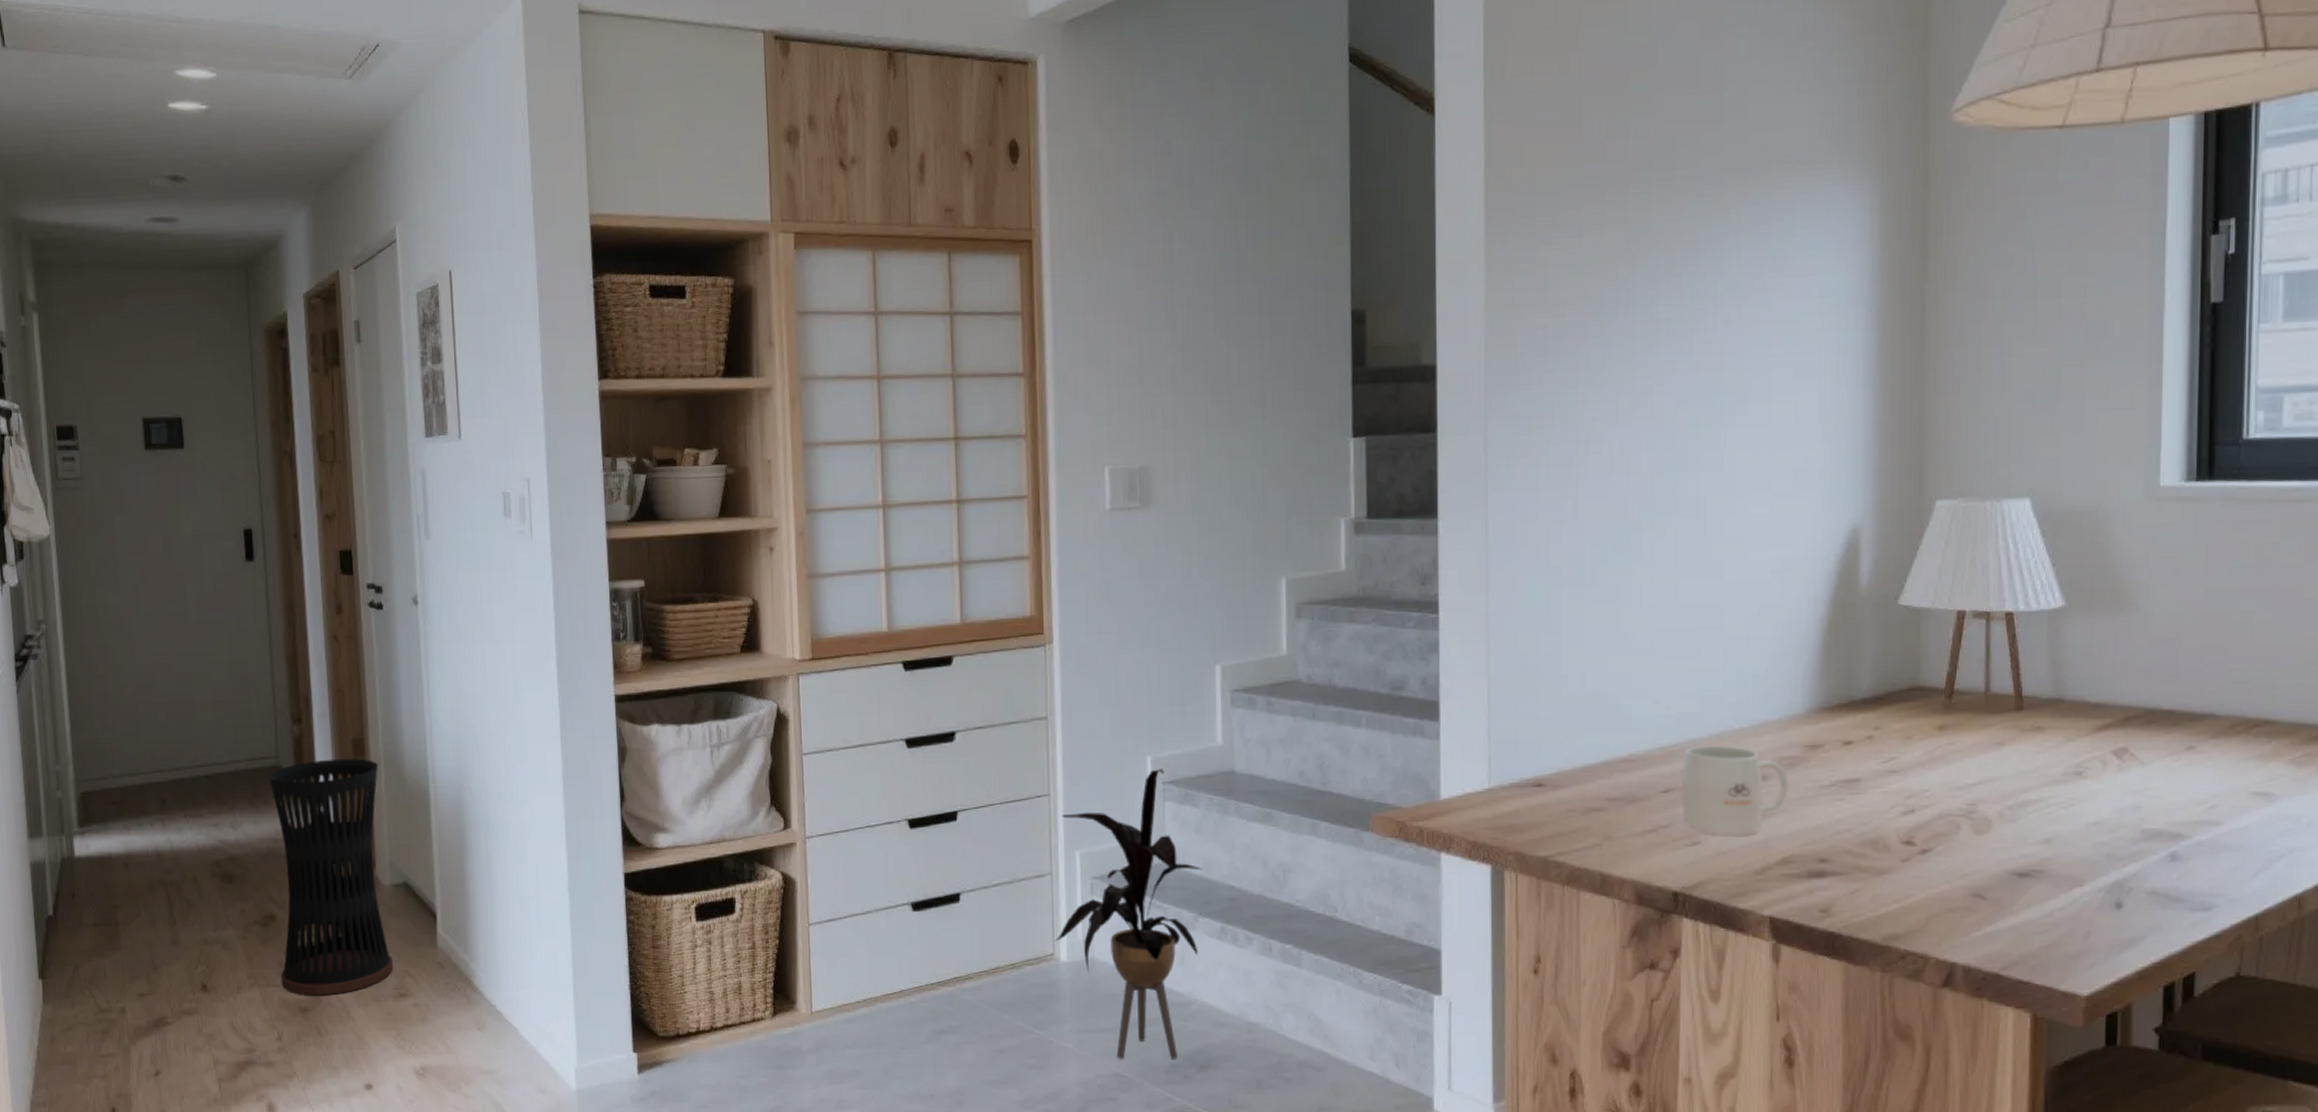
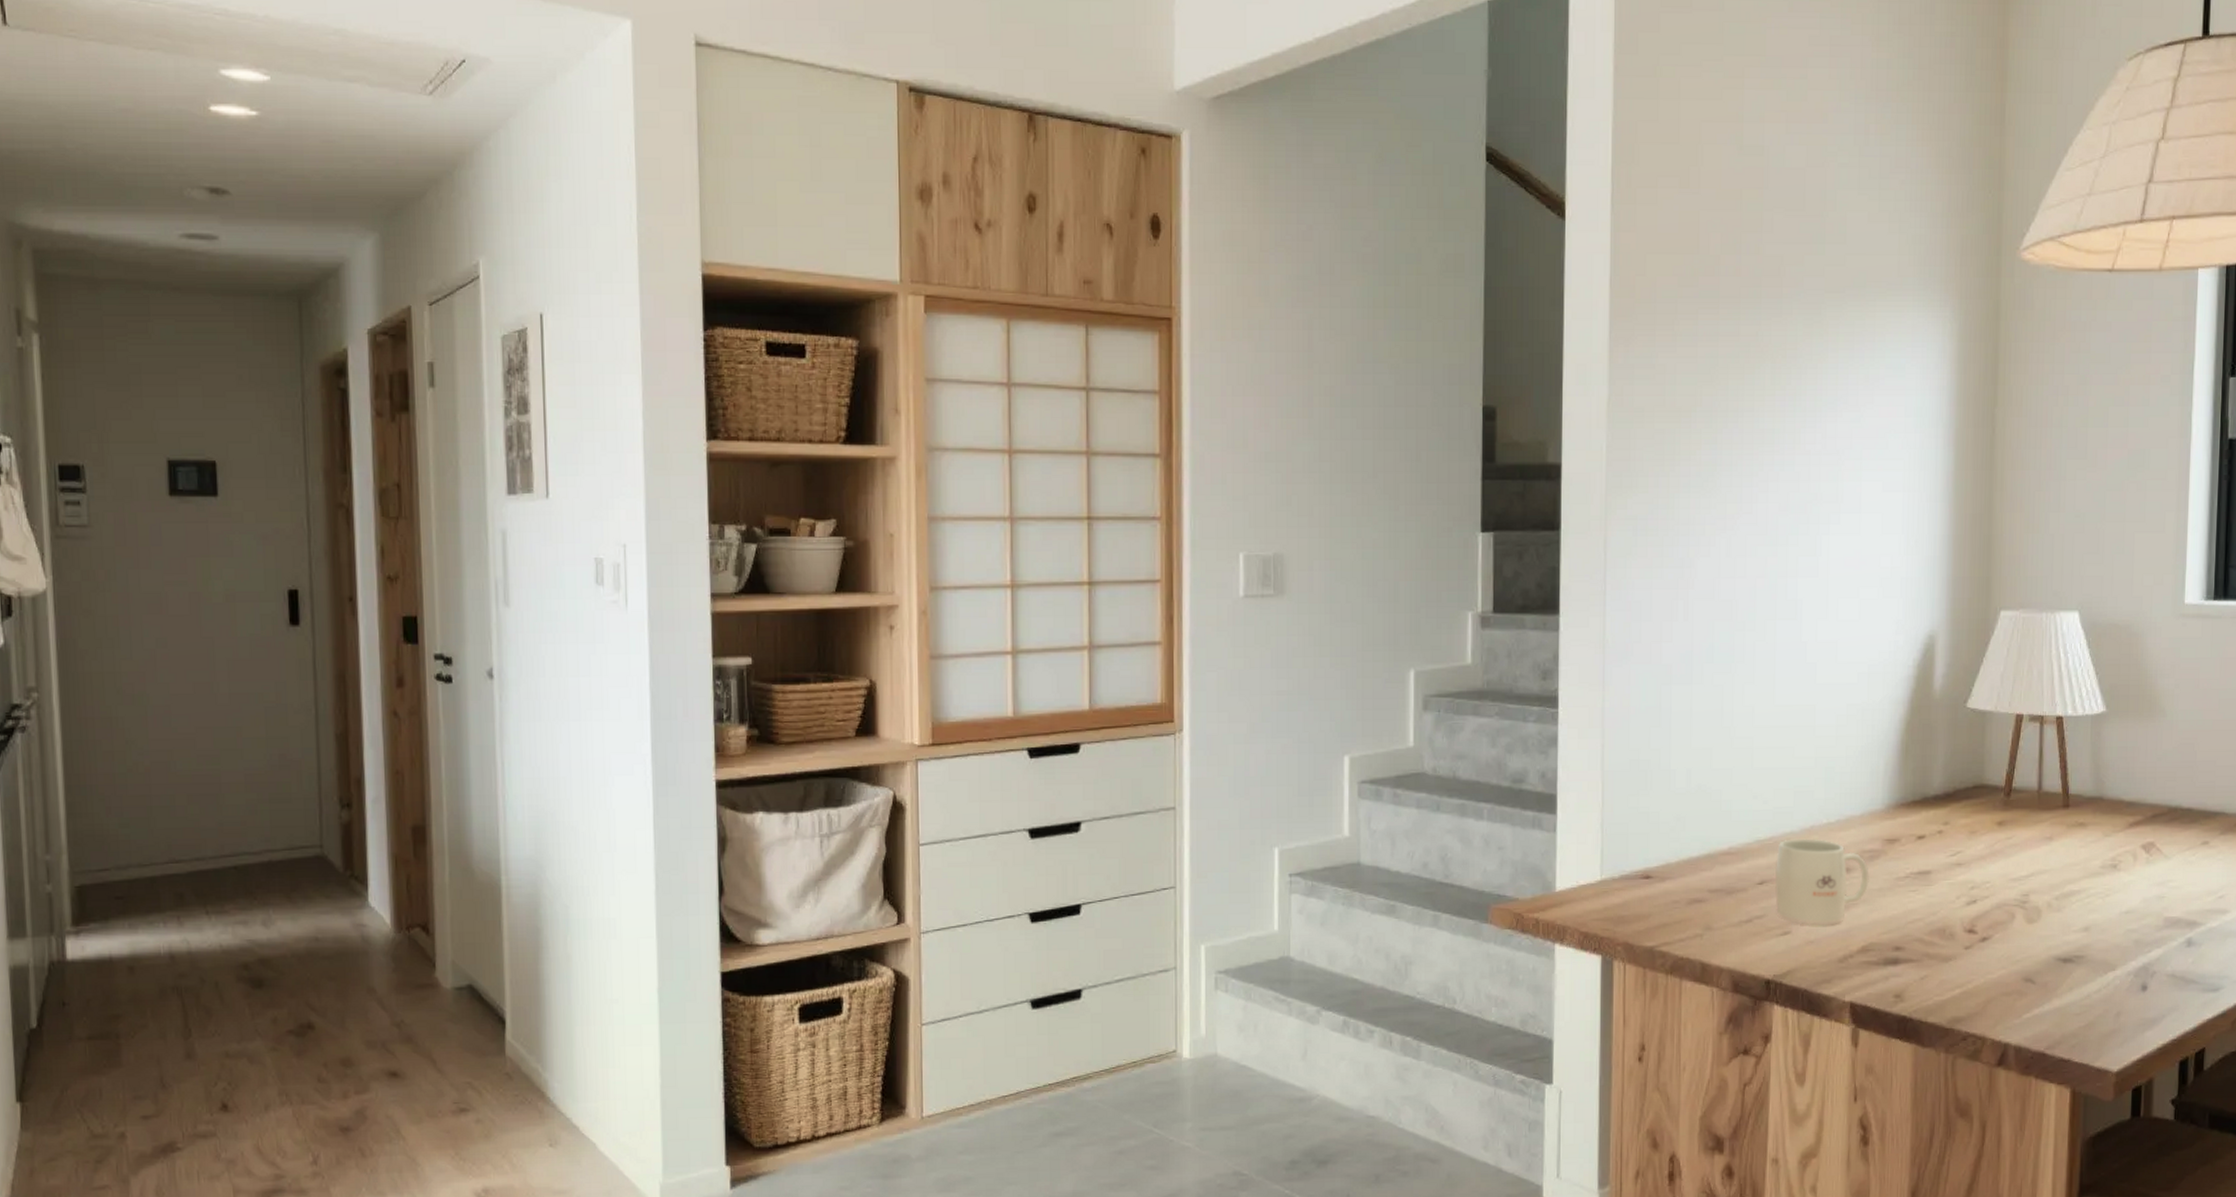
umbrella stand: present [269,759,393,996] -> none [311,848,453,1113]
house plant: present [1055,769,1203,1059] -> none [1178,861,1327,1157]

